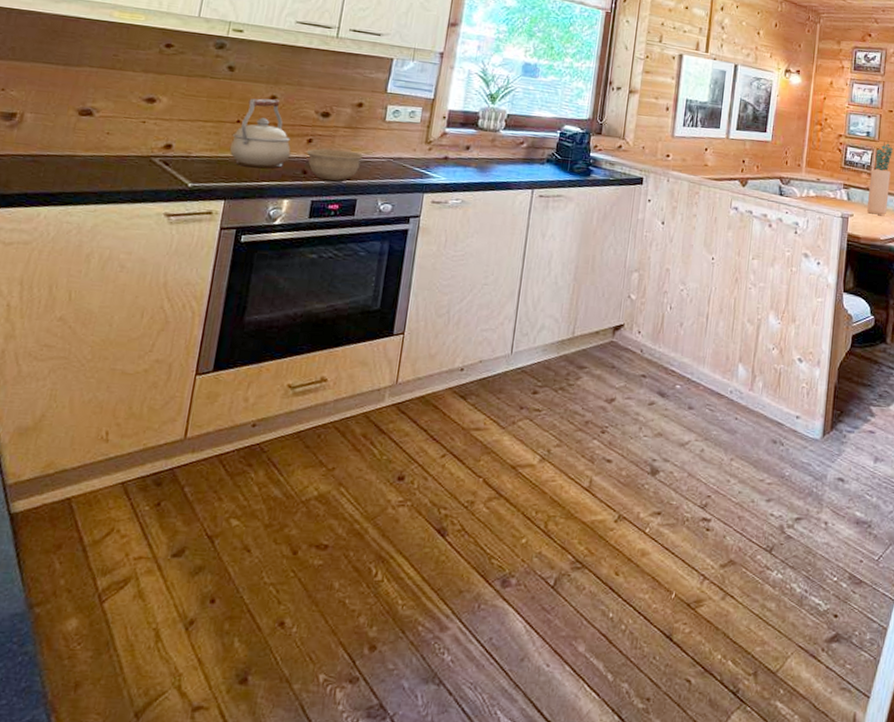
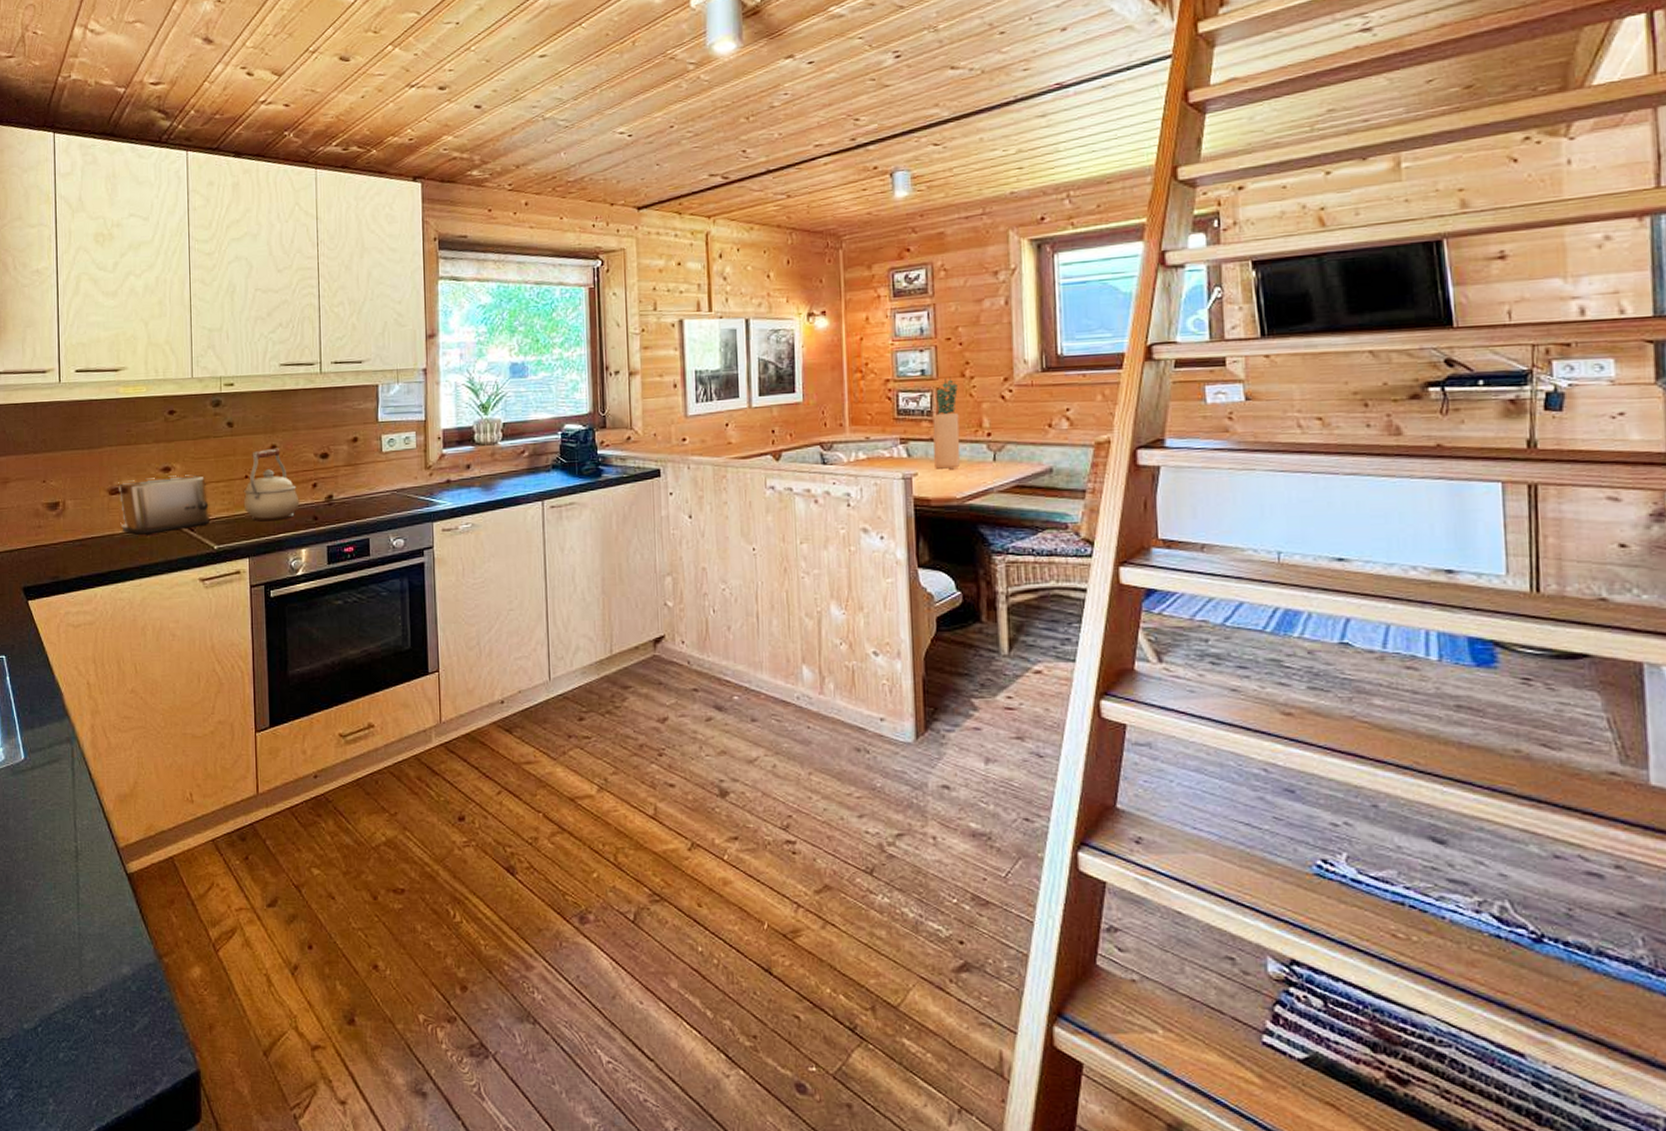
toaster: none [85,104,192,163] -> present [118,474,209,536]
bowl: present [306,149,364,183] -> none [313,489,368,525]

